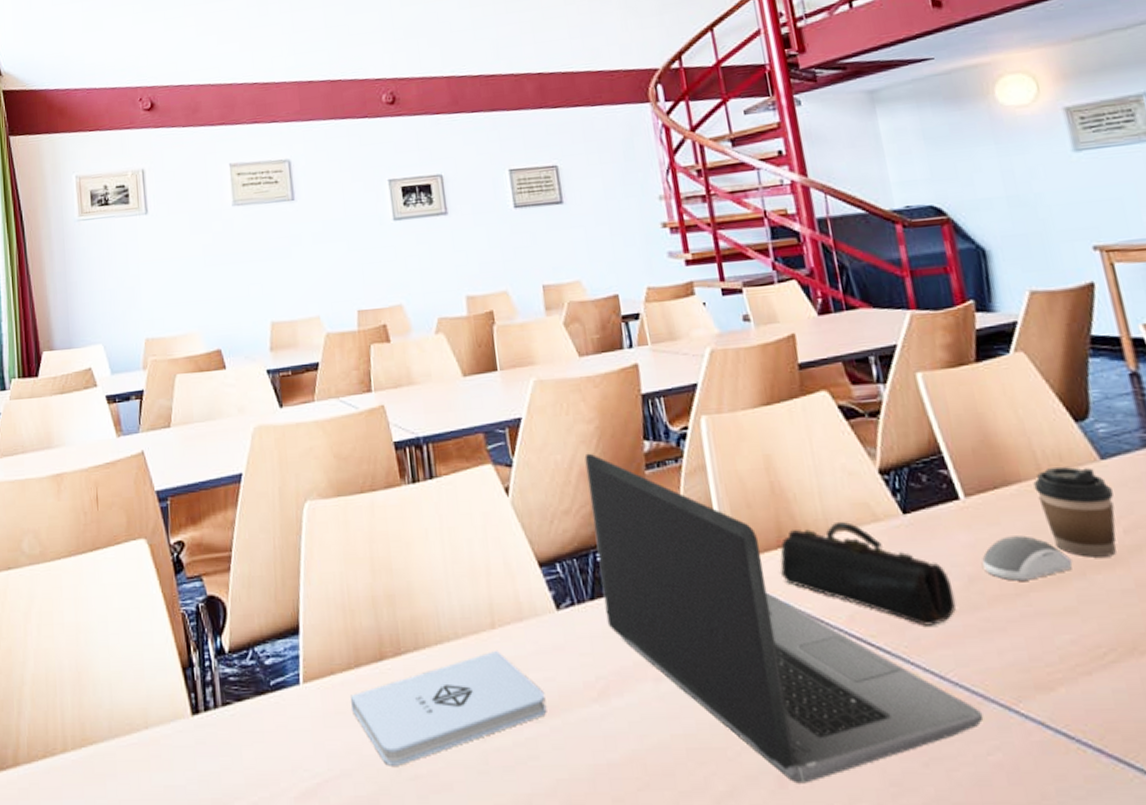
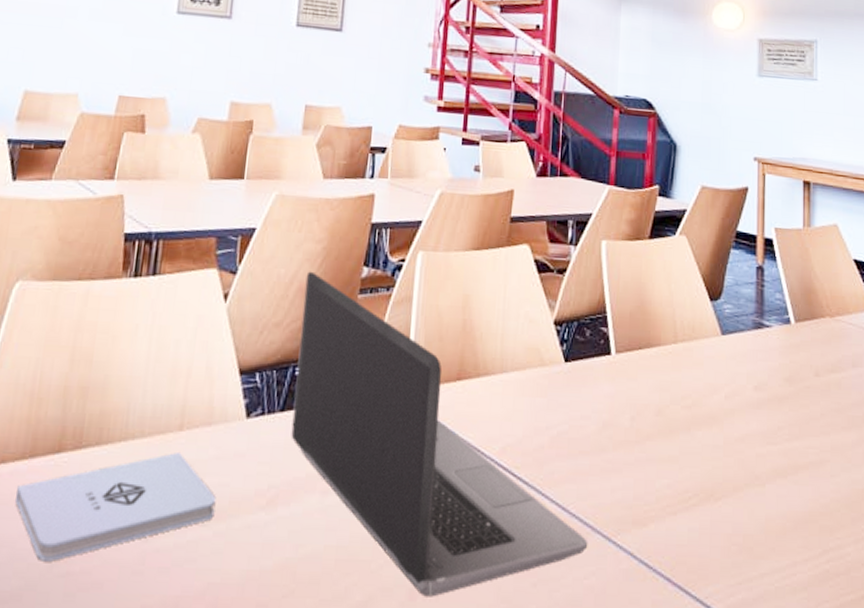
pencil case: present [780,521,956,626] -> none [454,362,589,463]
computer mouse: present [982,535,1073,581] -> none [617,391,683,430]
coffee cup: present [1033,467,1117,557] -> none [669,337,724,417]

